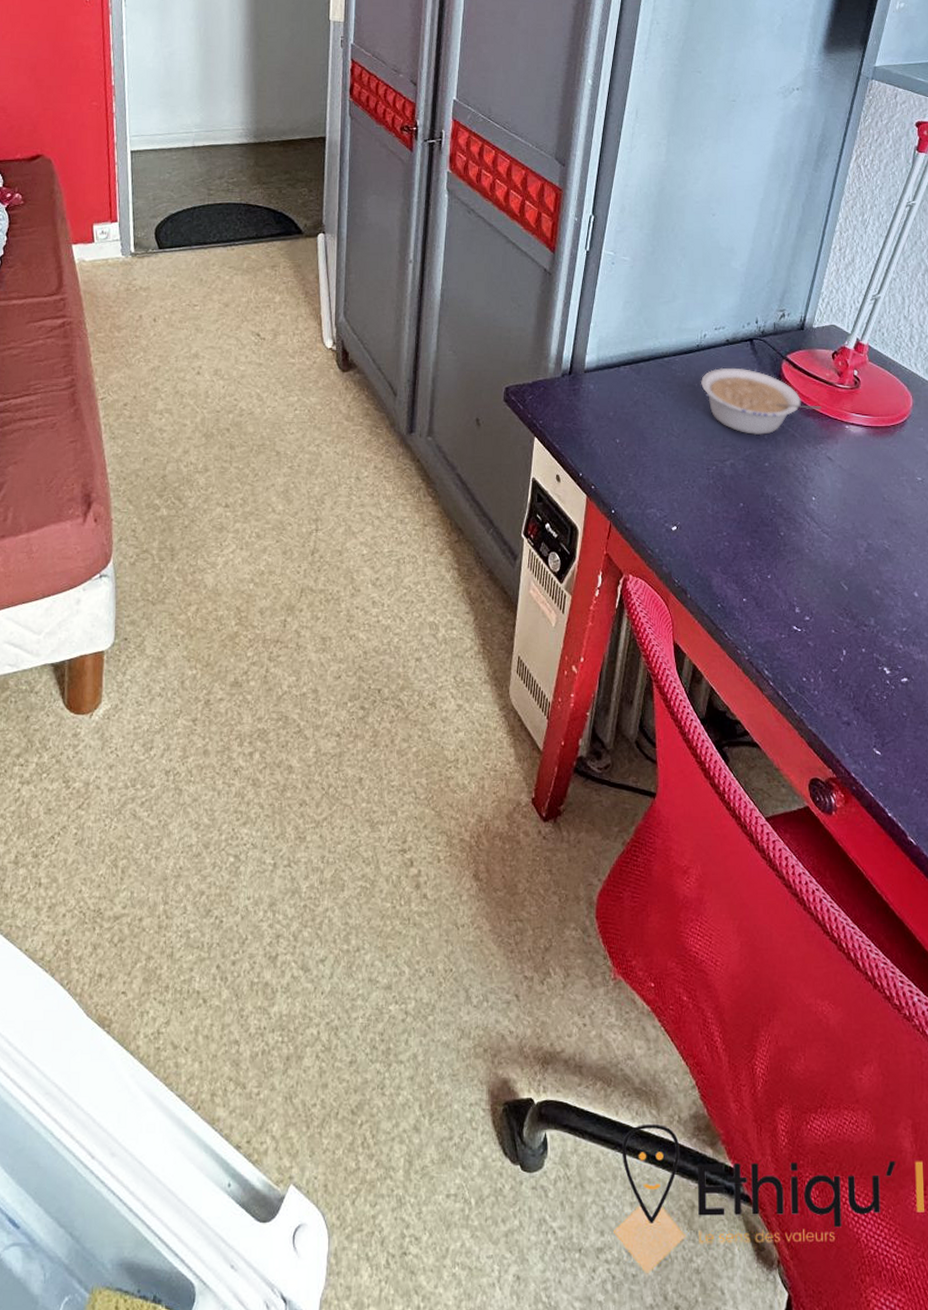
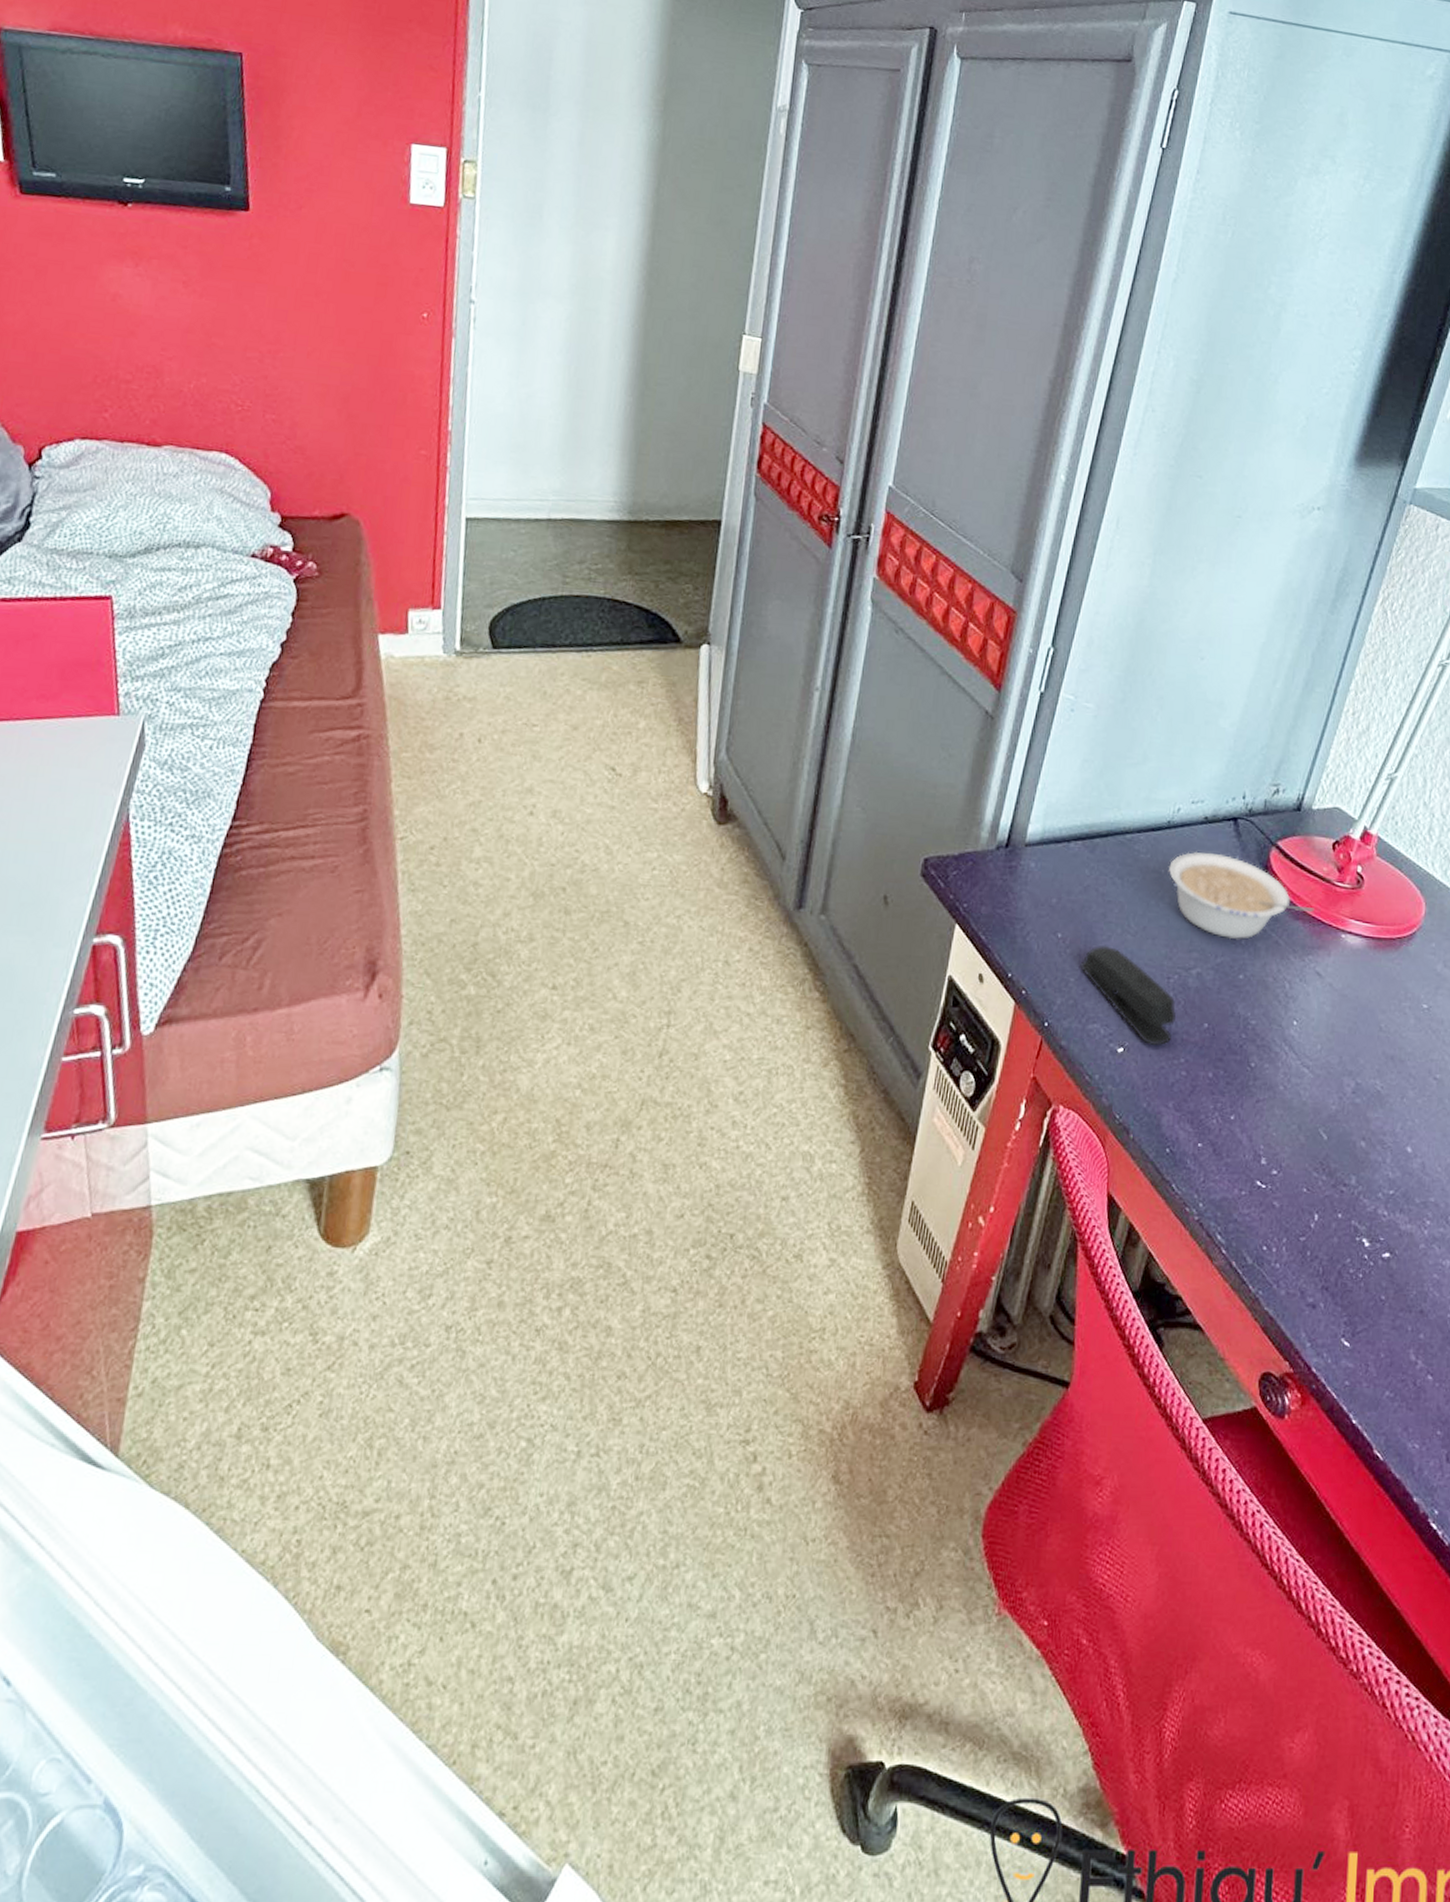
stapler: none [636,446,716,523] -> present [1080,945,1176,1045]

